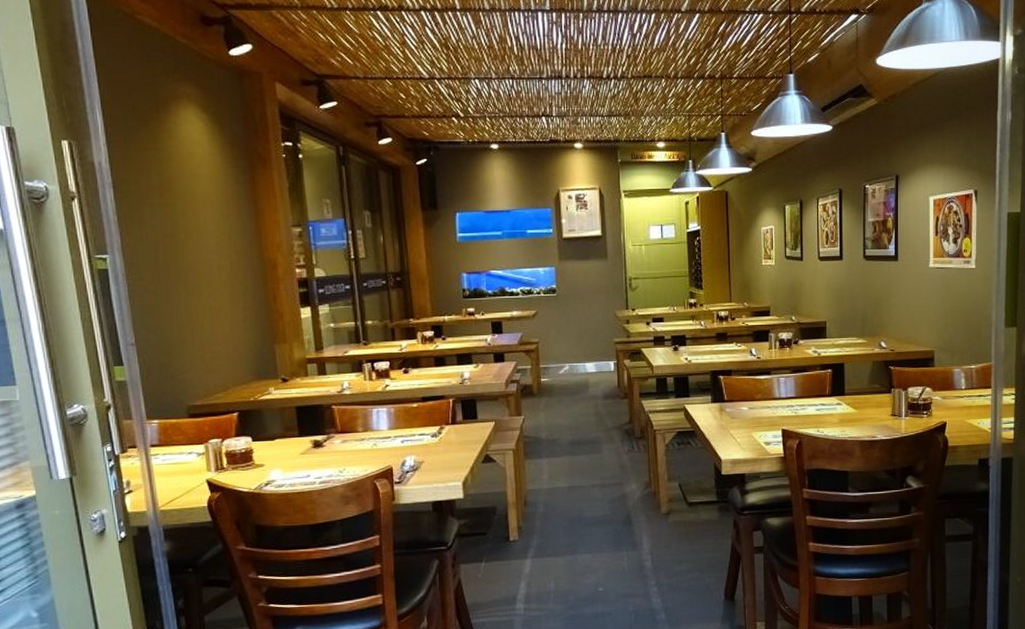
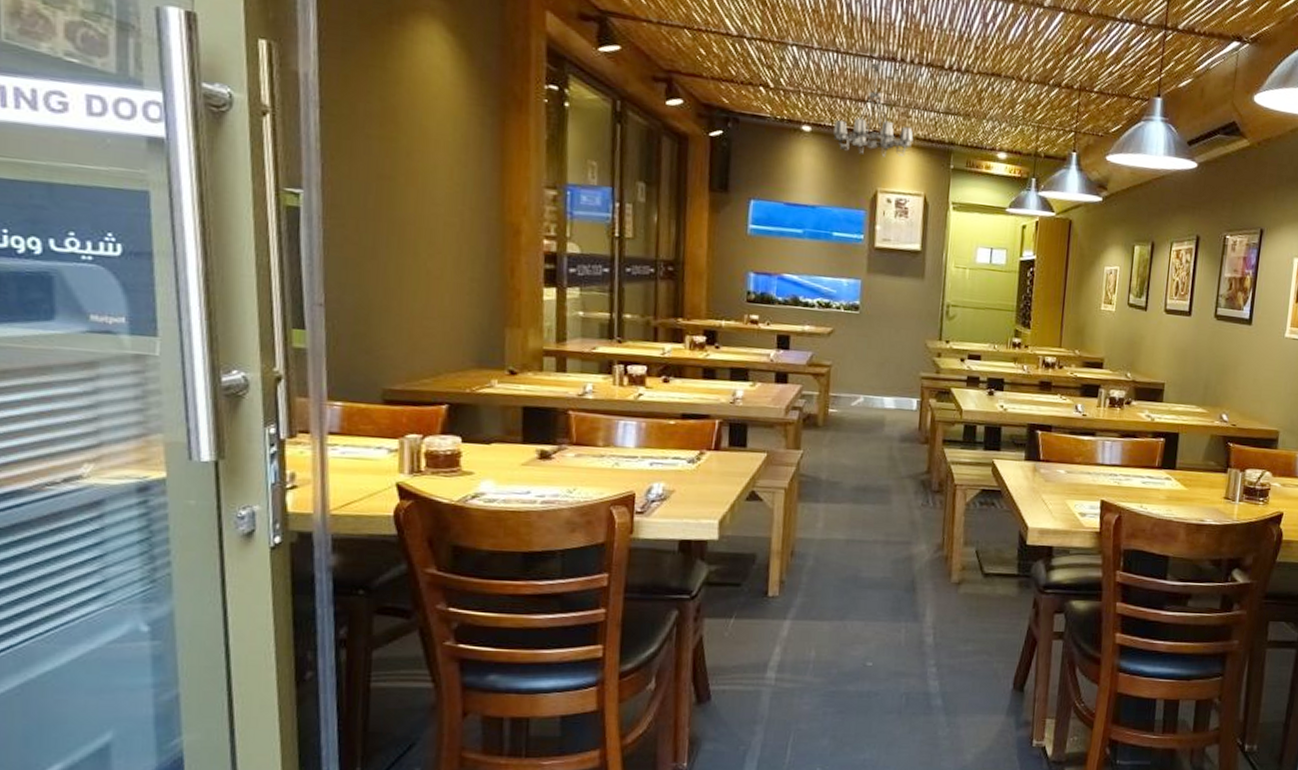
chandelier: none [517,83,584,161] -> present [833,62,914,157]

